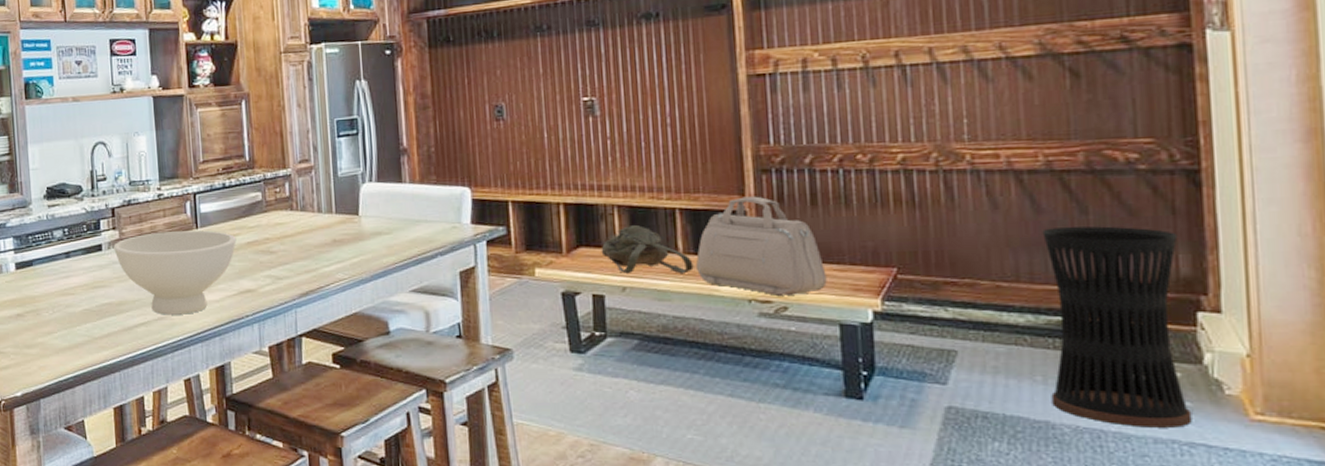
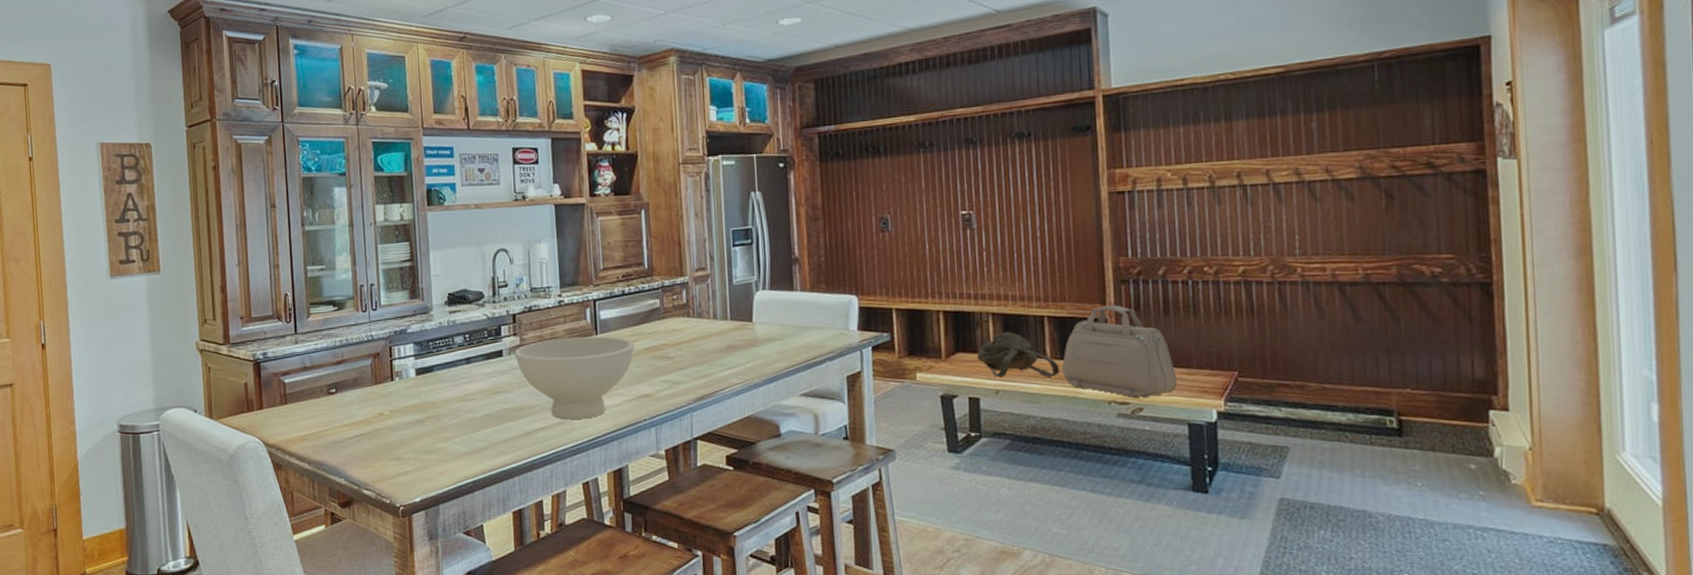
umbrella stand: present [1042,226,1192,428] -> none [1361,333,1485,515]

